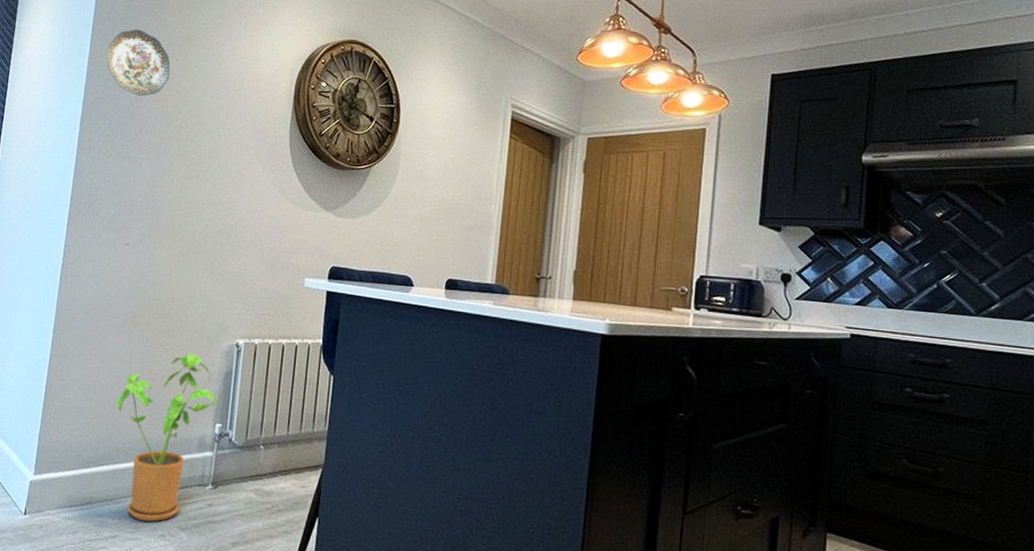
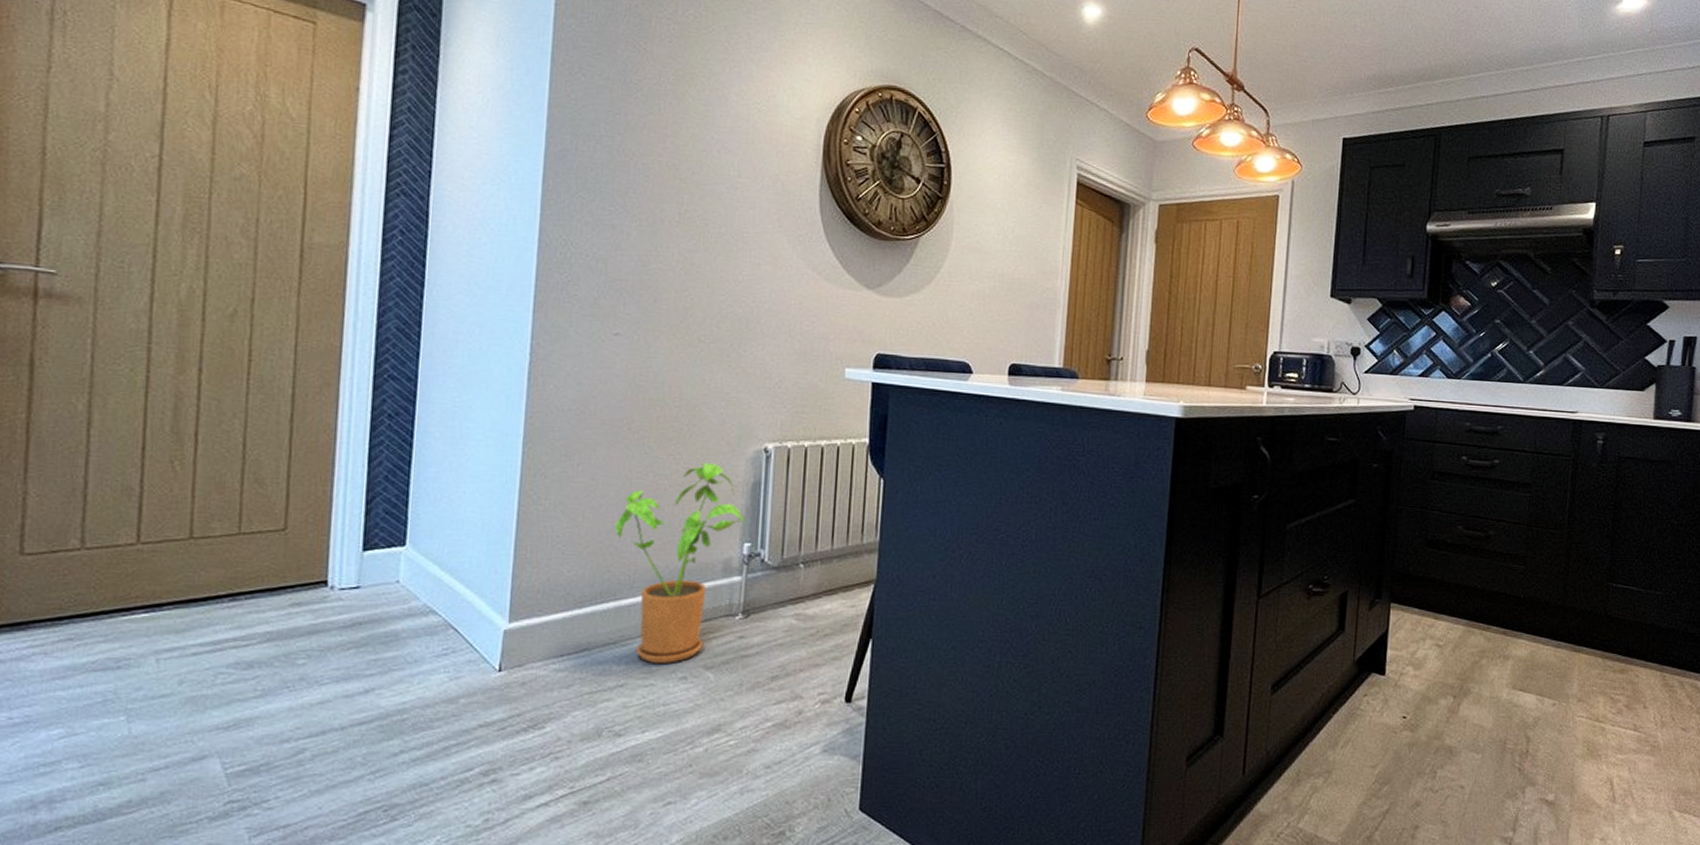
decorative plate: present [107,29,171,96] -> none [574,62,663,149]

